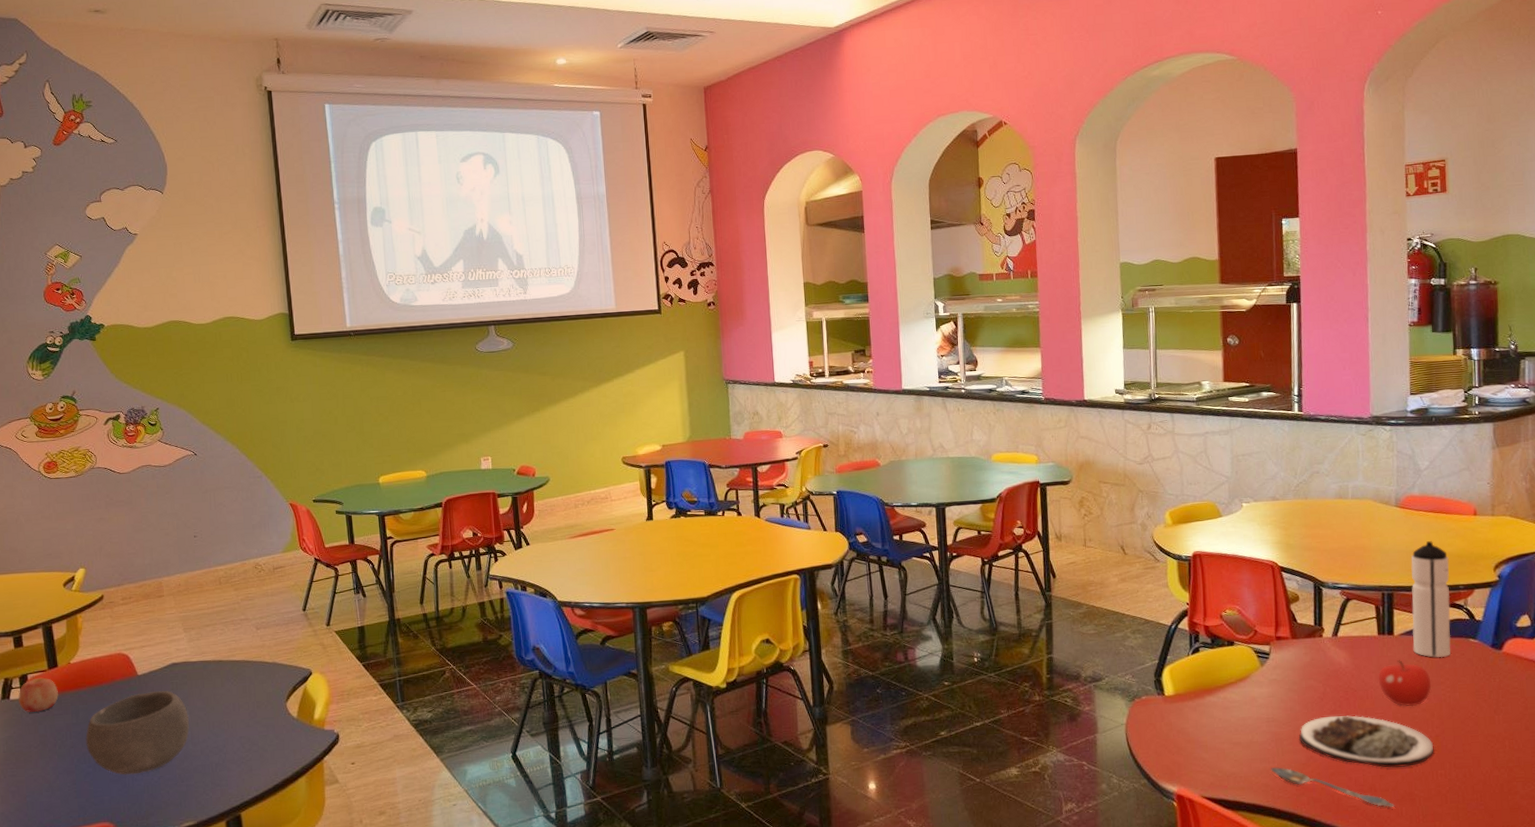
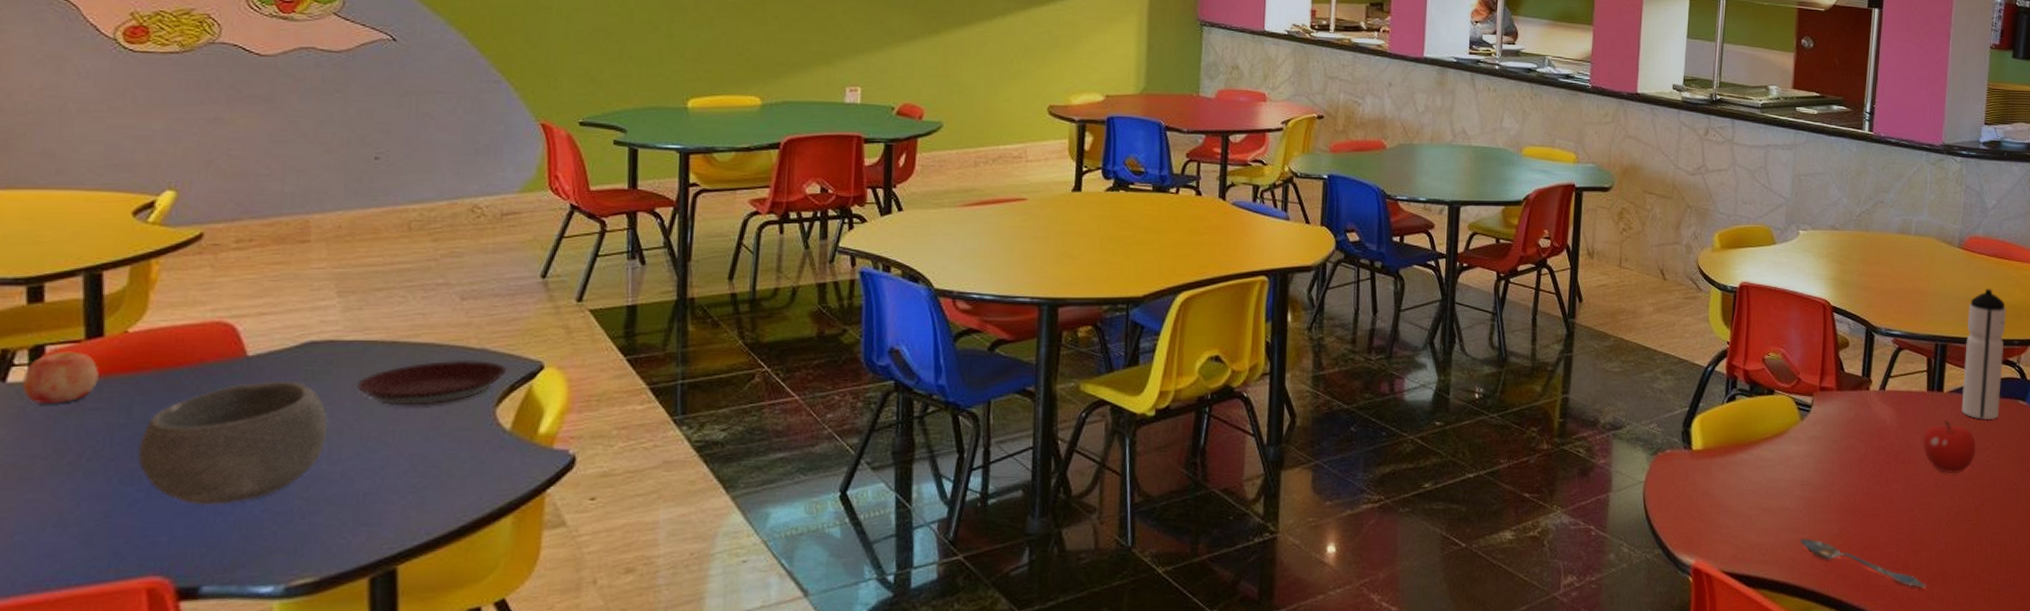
plate: none [202,670,290,705] -> present [357,359,508,406]
plate: present [1298,715,1434,768] -> none [1833,481,1972,543]

